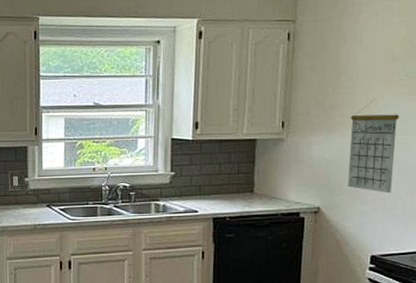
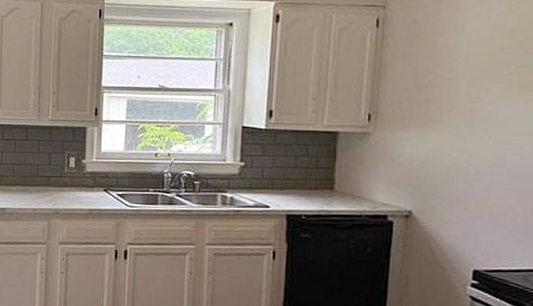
calendar: present [347,98,400,194] -> none [445,93,509,201]

